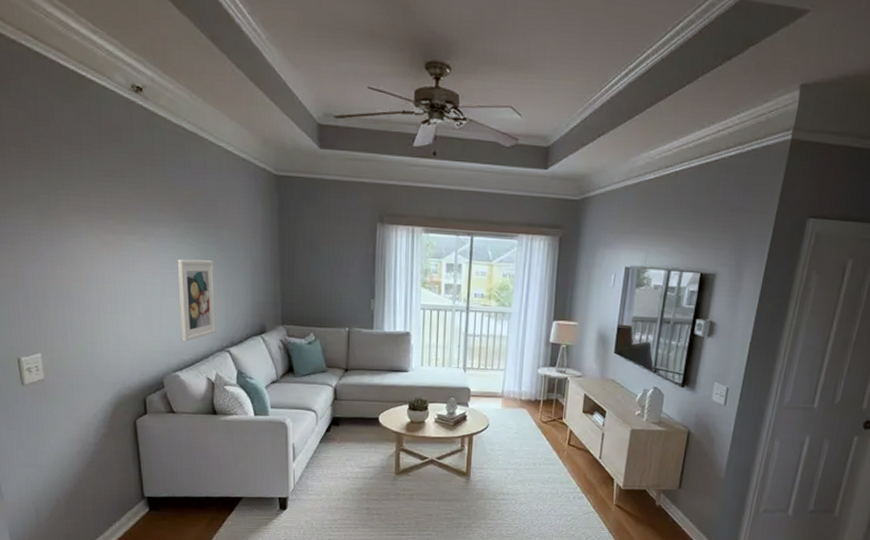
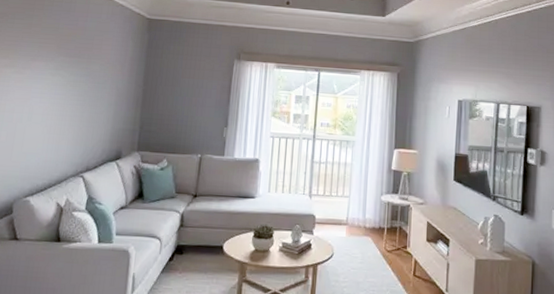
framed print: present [177,259,216,342] -> none [38,89,81,168]

